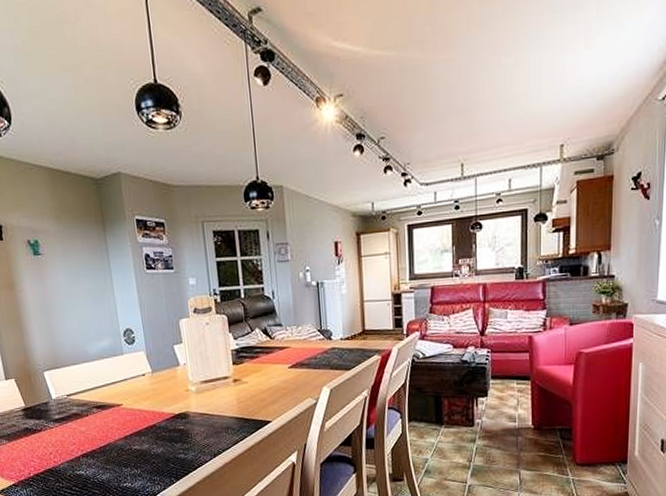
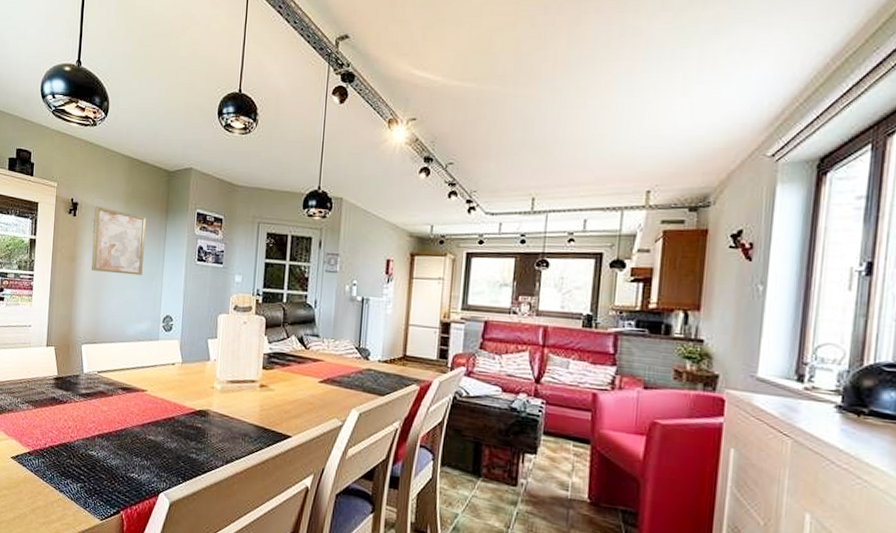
wall art: none [22,226,91,296] -> present [91,206,146,276]

